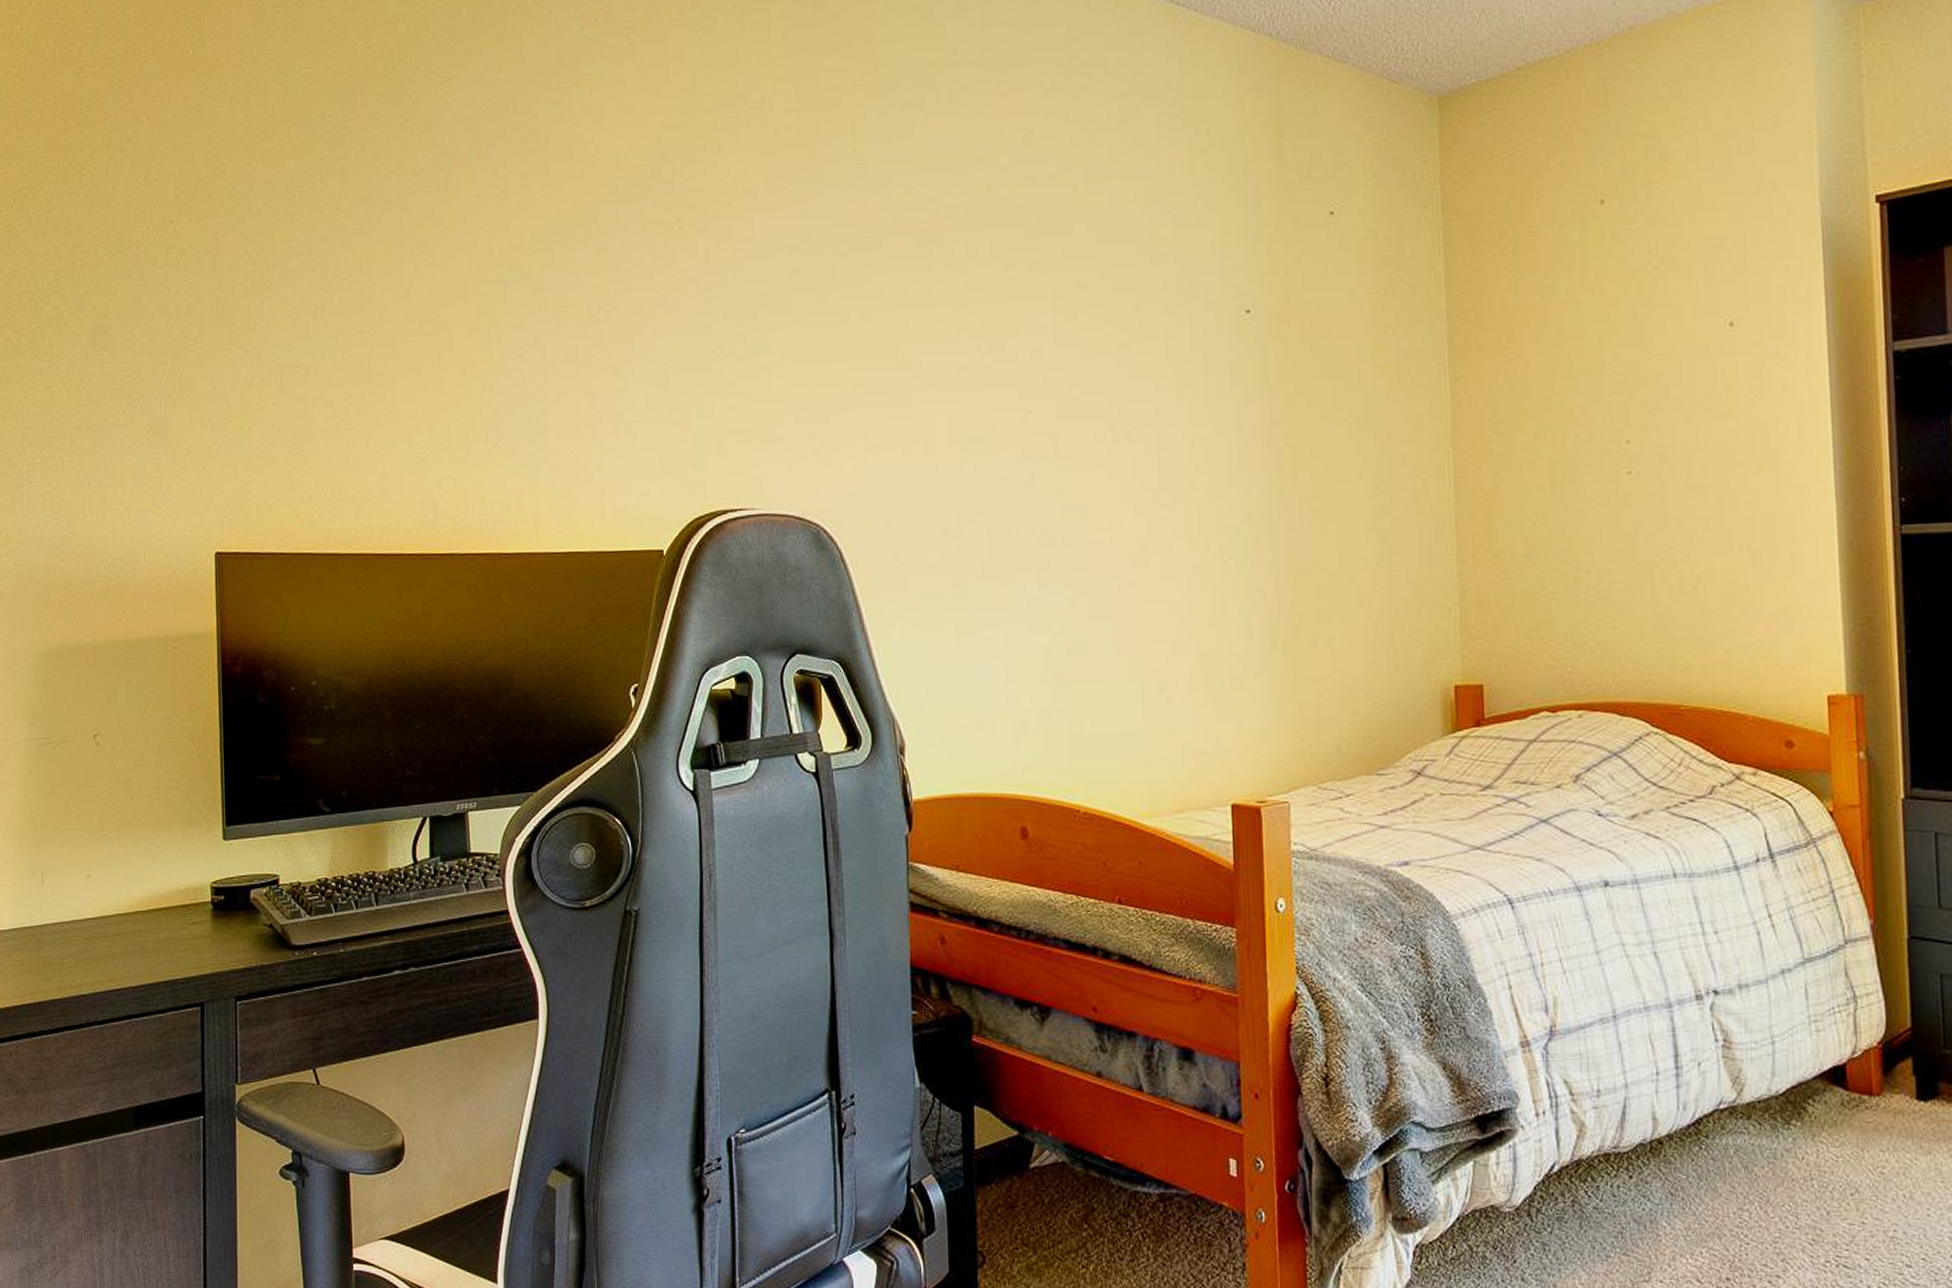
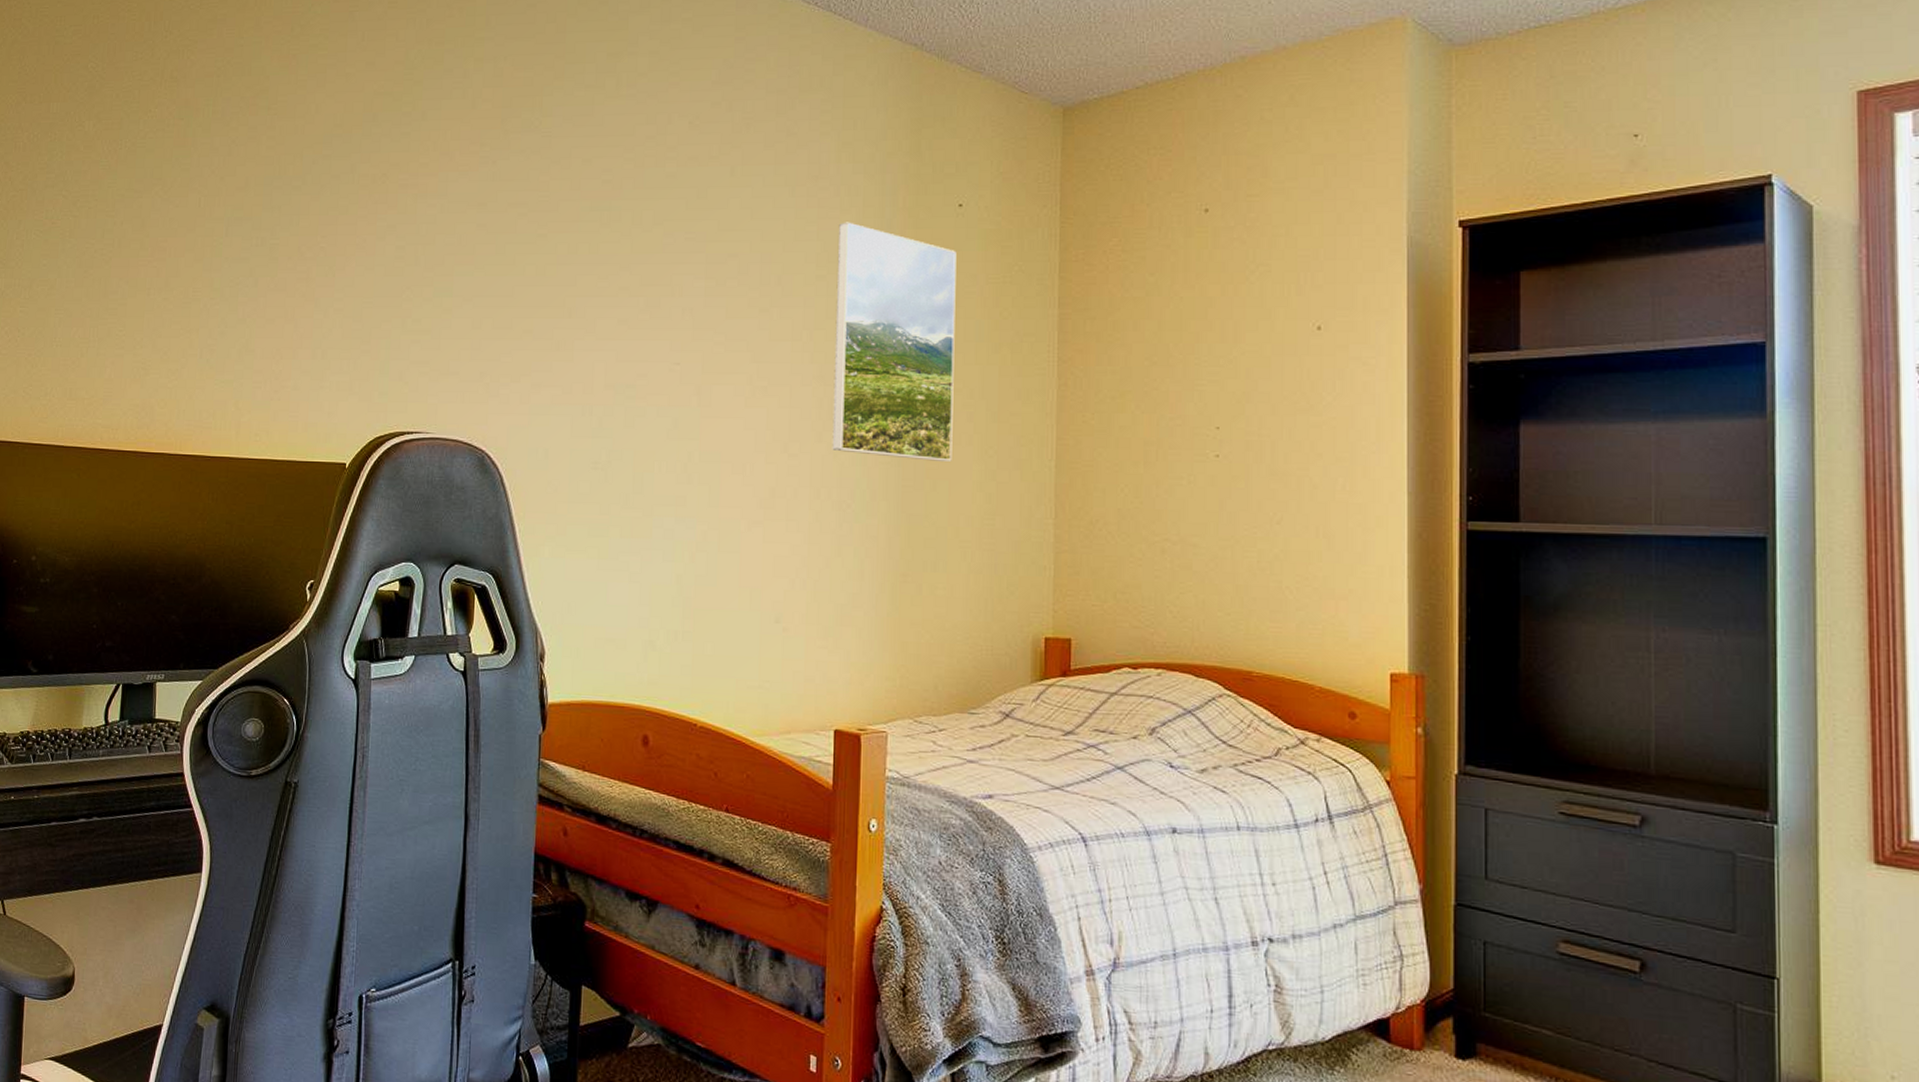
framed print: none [1197,239,1341,501] -> present [832,222,957,461]

